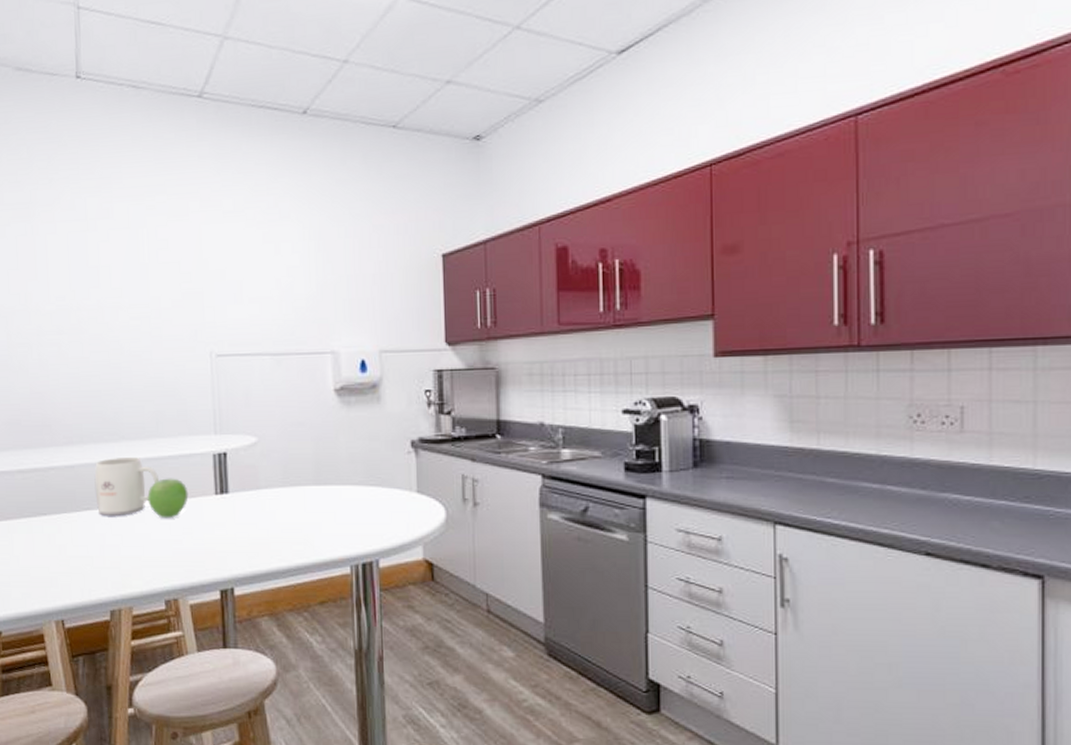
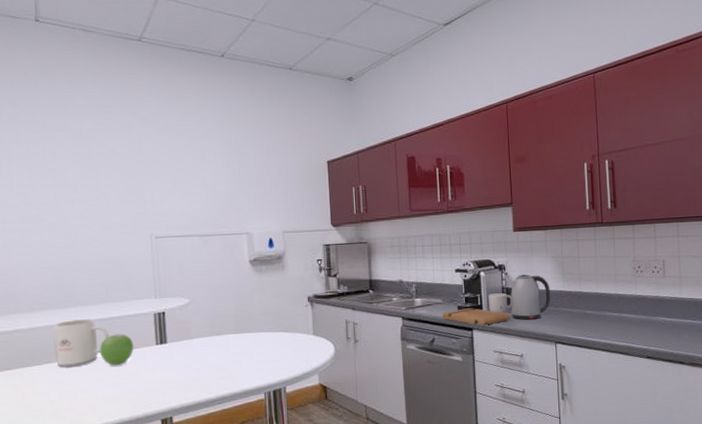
cutting board: none [600,466,705,492] -> present [442,308,511,326]
mug: none [671,447,708,476] -> present [488,293,513,314]
kettle: none [706,420,769,487] -> present [510,274,551,320]

